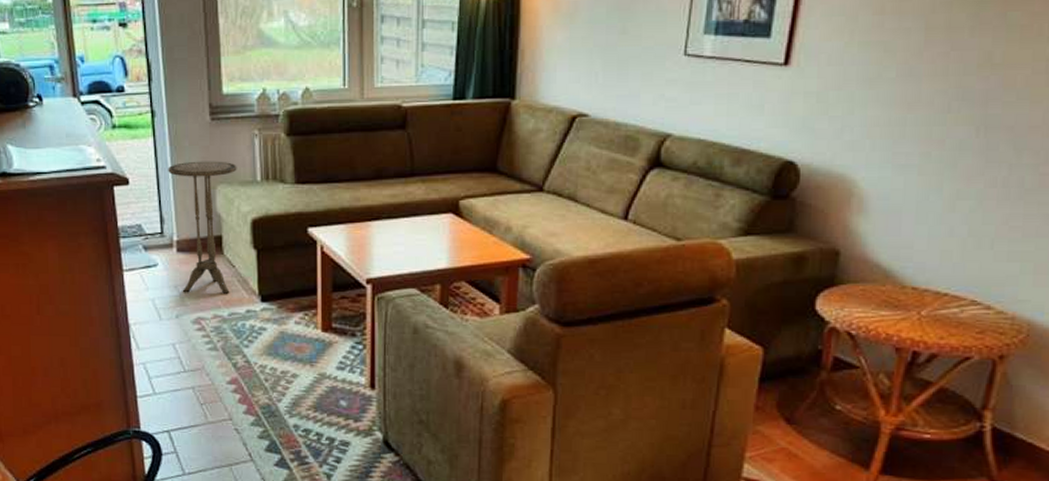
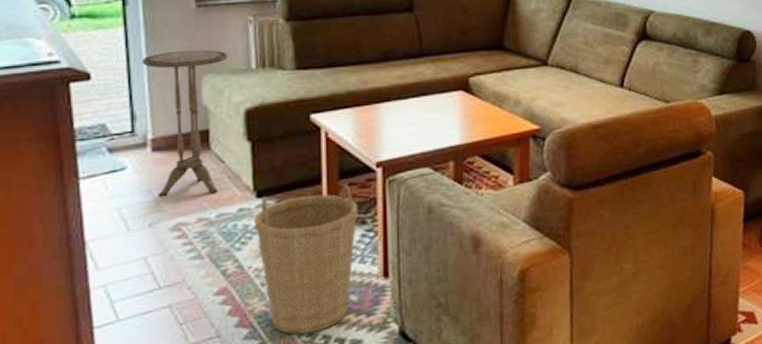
basket: none [259,297,349,429] -> present [254,184,358,335]

